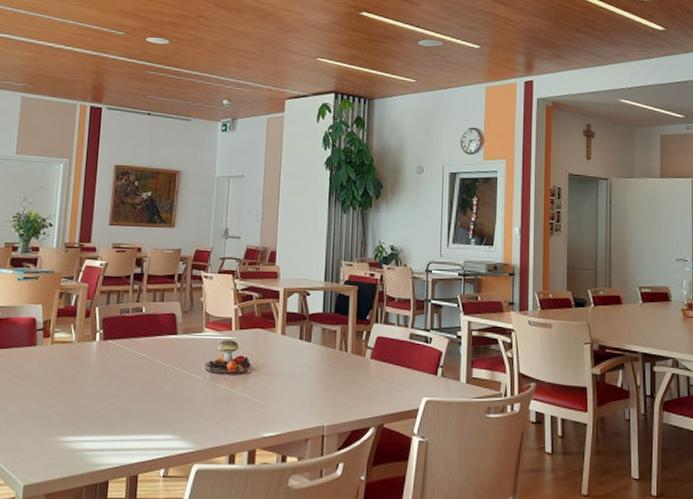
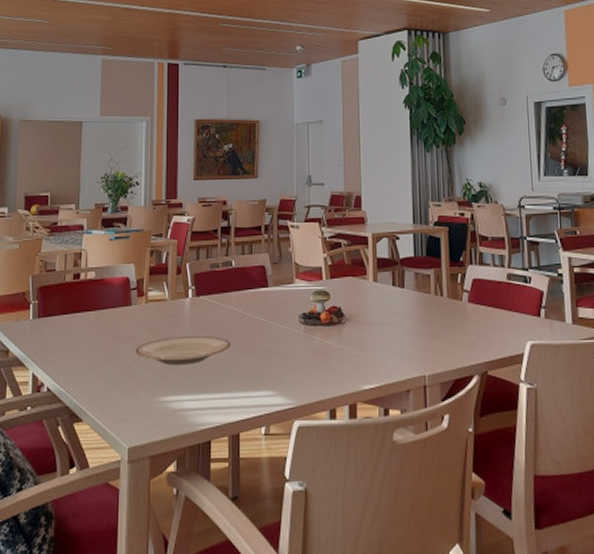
plate: none [37,378,136,407] -> present [135,335,231,365]

